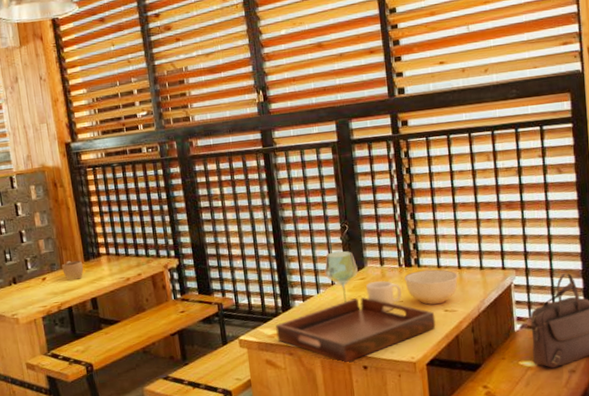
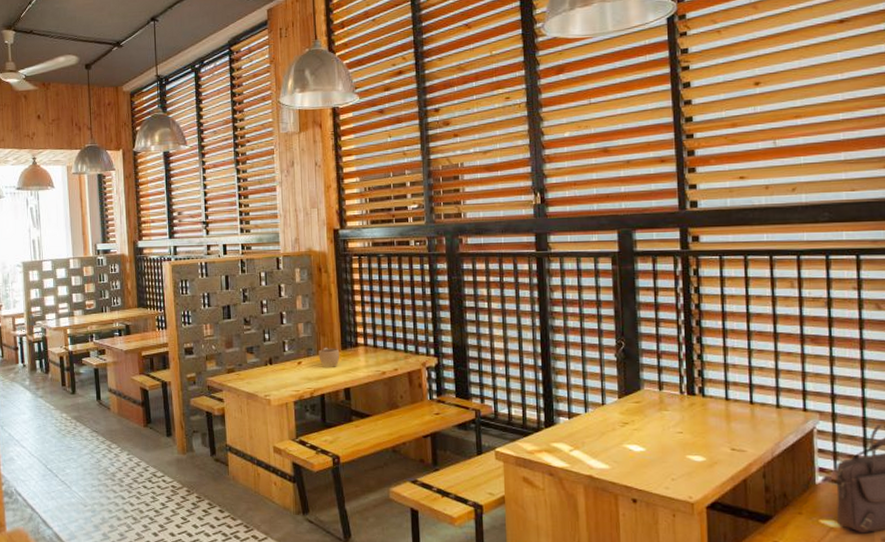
serving tray: present [275,296,436,363] -> none [536,421,720,493]
wine glass: present [324,250,358,302] -> none [595,369,633,425]
mug: present [366,280,402,312] -> none [641,407,681,442]
bowl: present [404,269,458,305] -> none [686,401,749,441]

